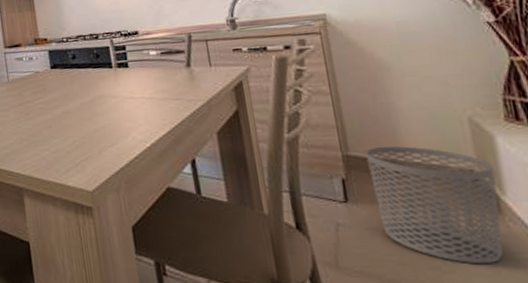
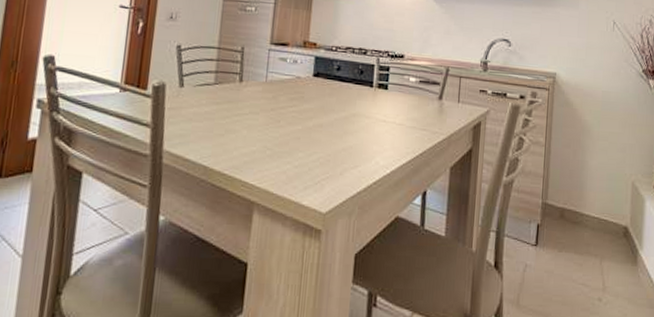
waste bin: present [366,146,504,265] -> none [558,198,640,308]

